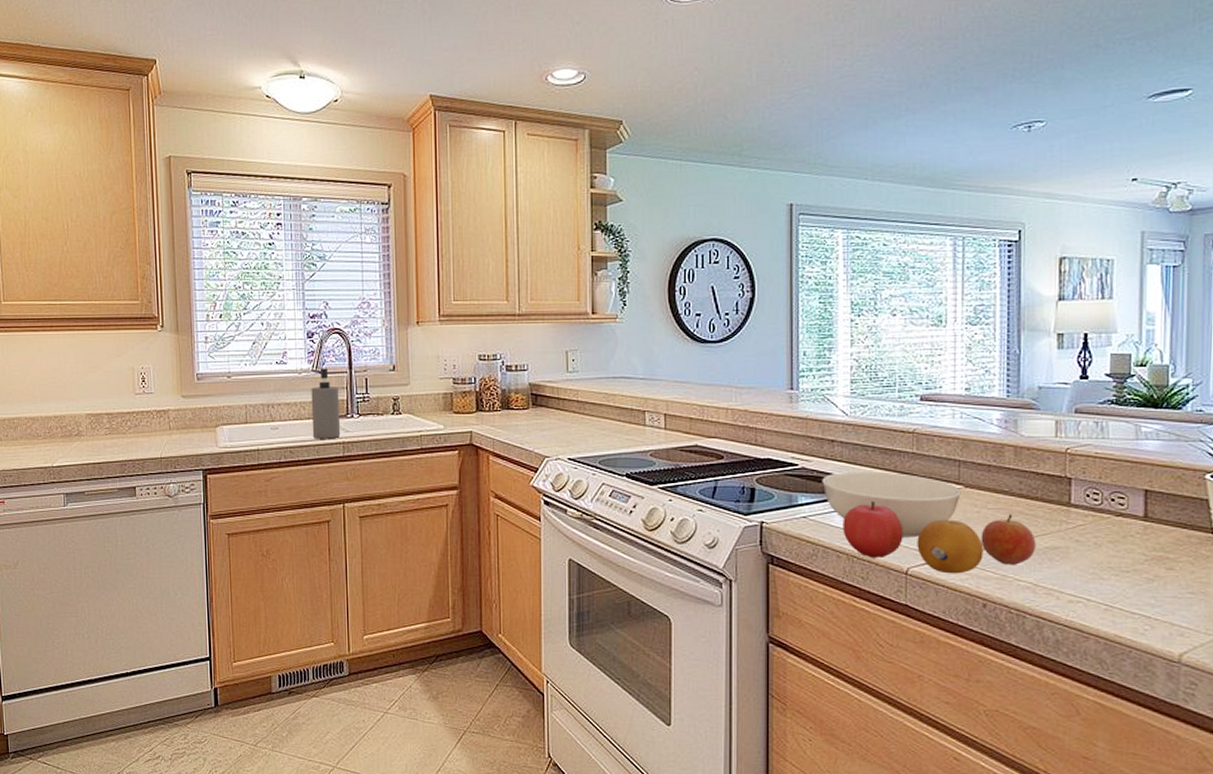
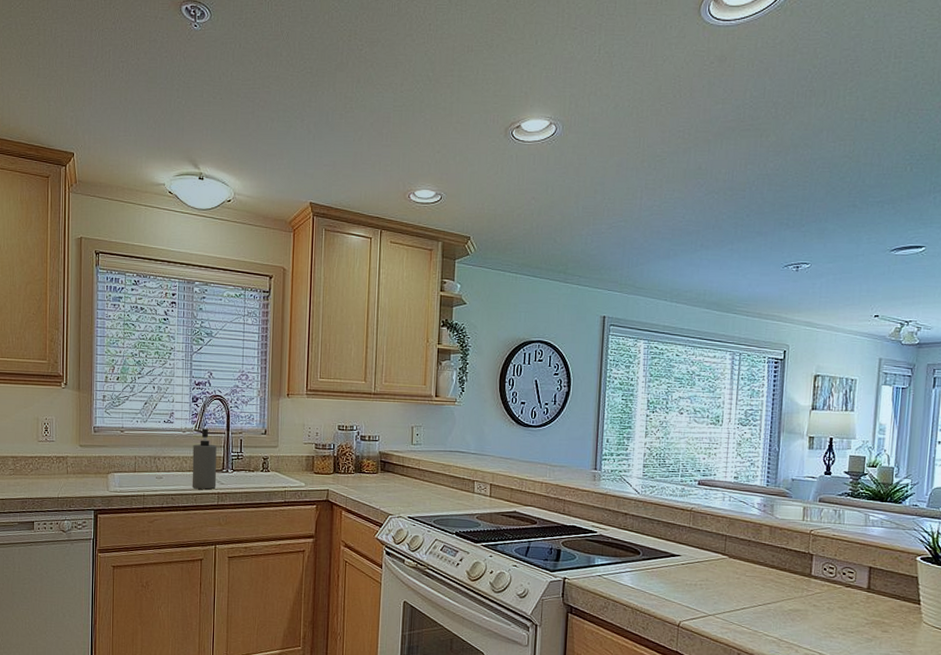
bowl: present [822,471,961,538] -> none [615,540,726,597]
fruit: present [842,501,903,559] -> none [629,565,678,613]
fruit: present [917,519,984,574] -> none [688,583,741,628]
fruit: present [981,514,1036,565] -> none [739,581,782,623]

